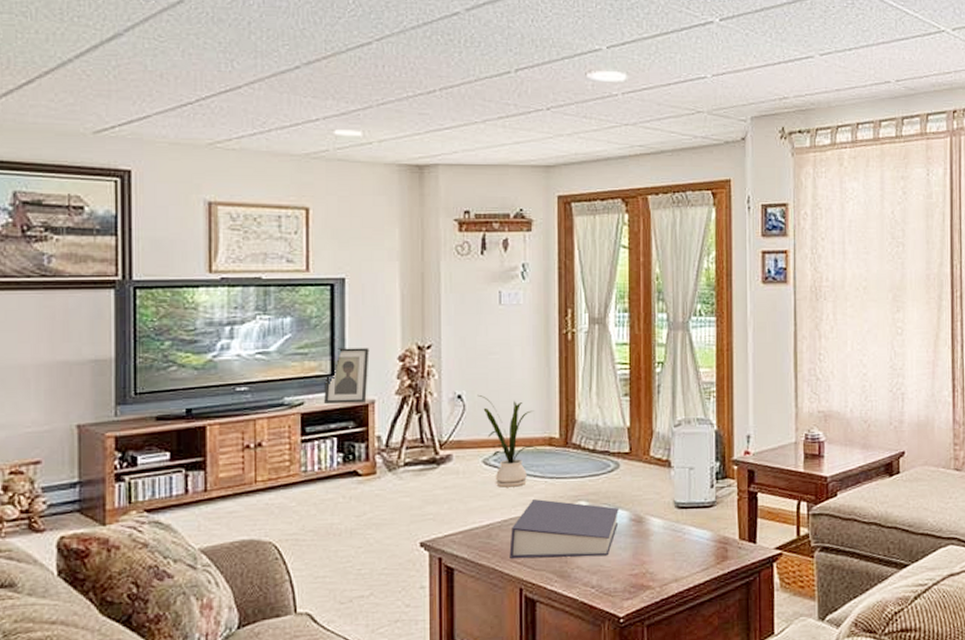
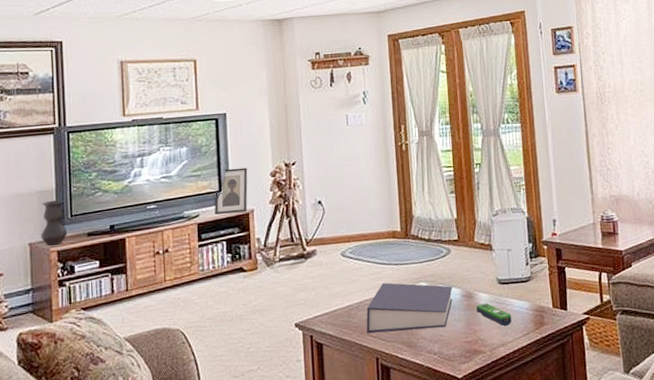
vase: none [93,373,130,429] -> present [41,200,68,246]
house plant: present [477,394,539,488] -> none [333,199,385,275]
game controller: none [647,530,688,559] -> present [476,303,511,326]

